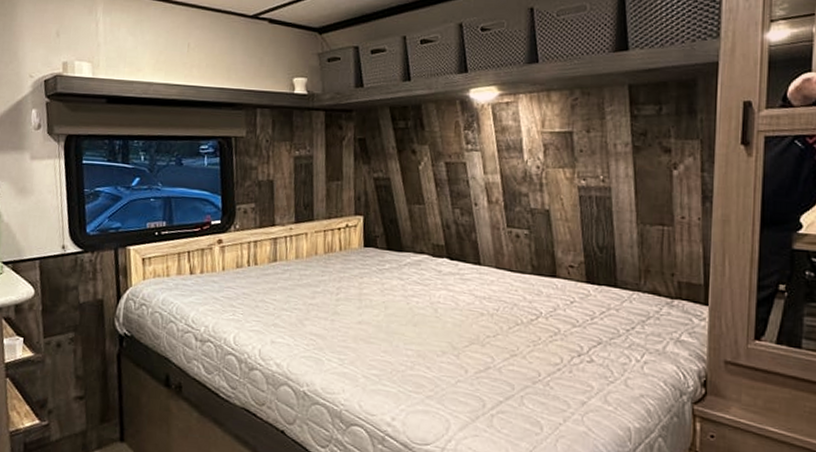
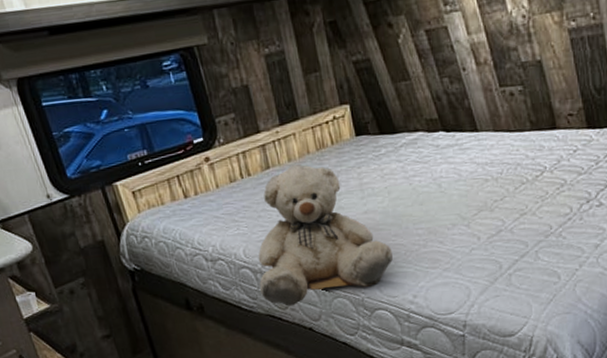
teddy bear: none [240,262,379,404] -> present [258,163,394,307]

